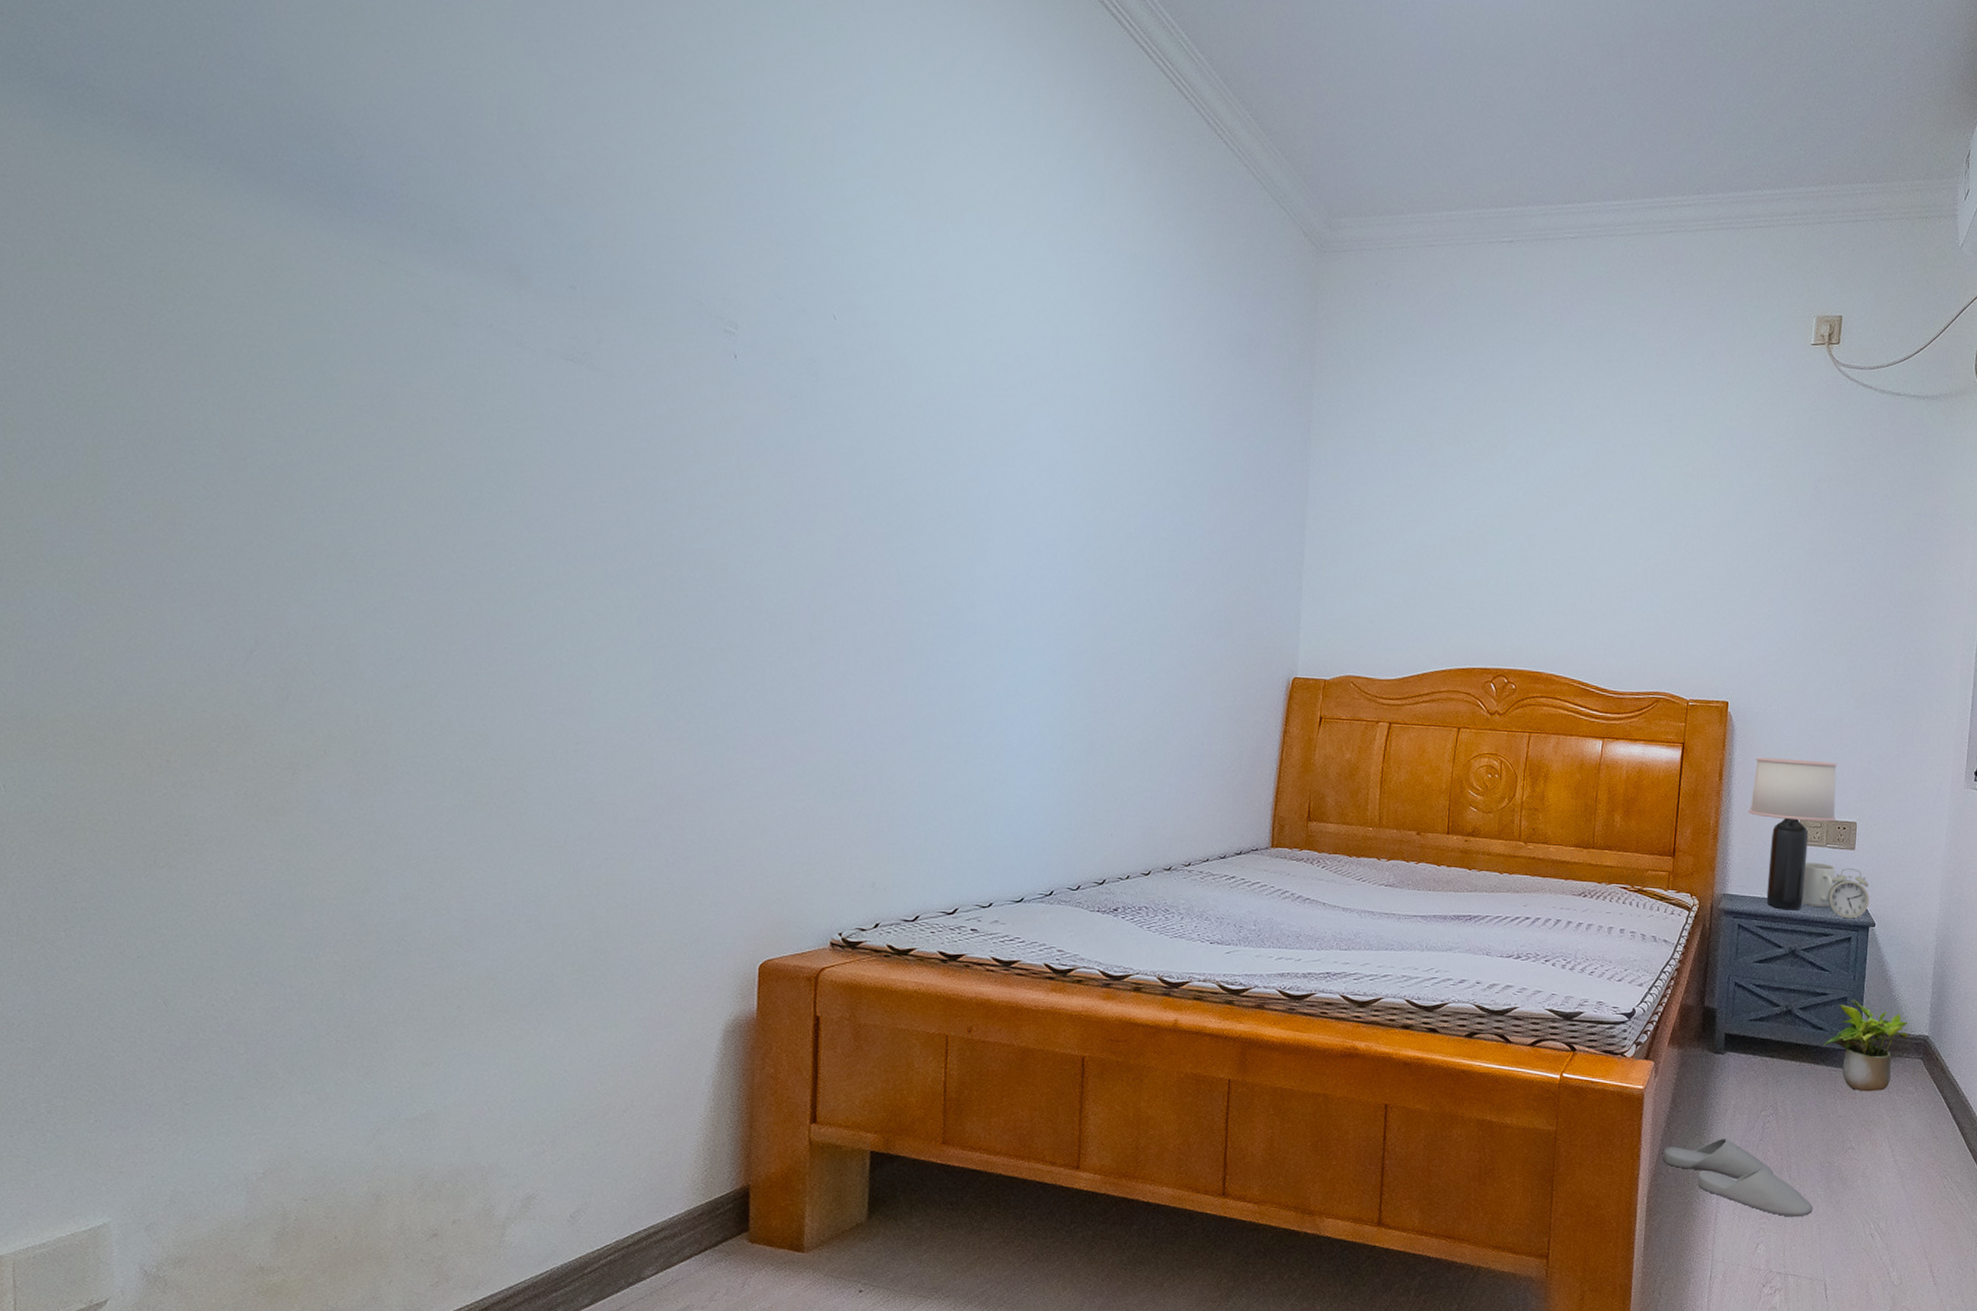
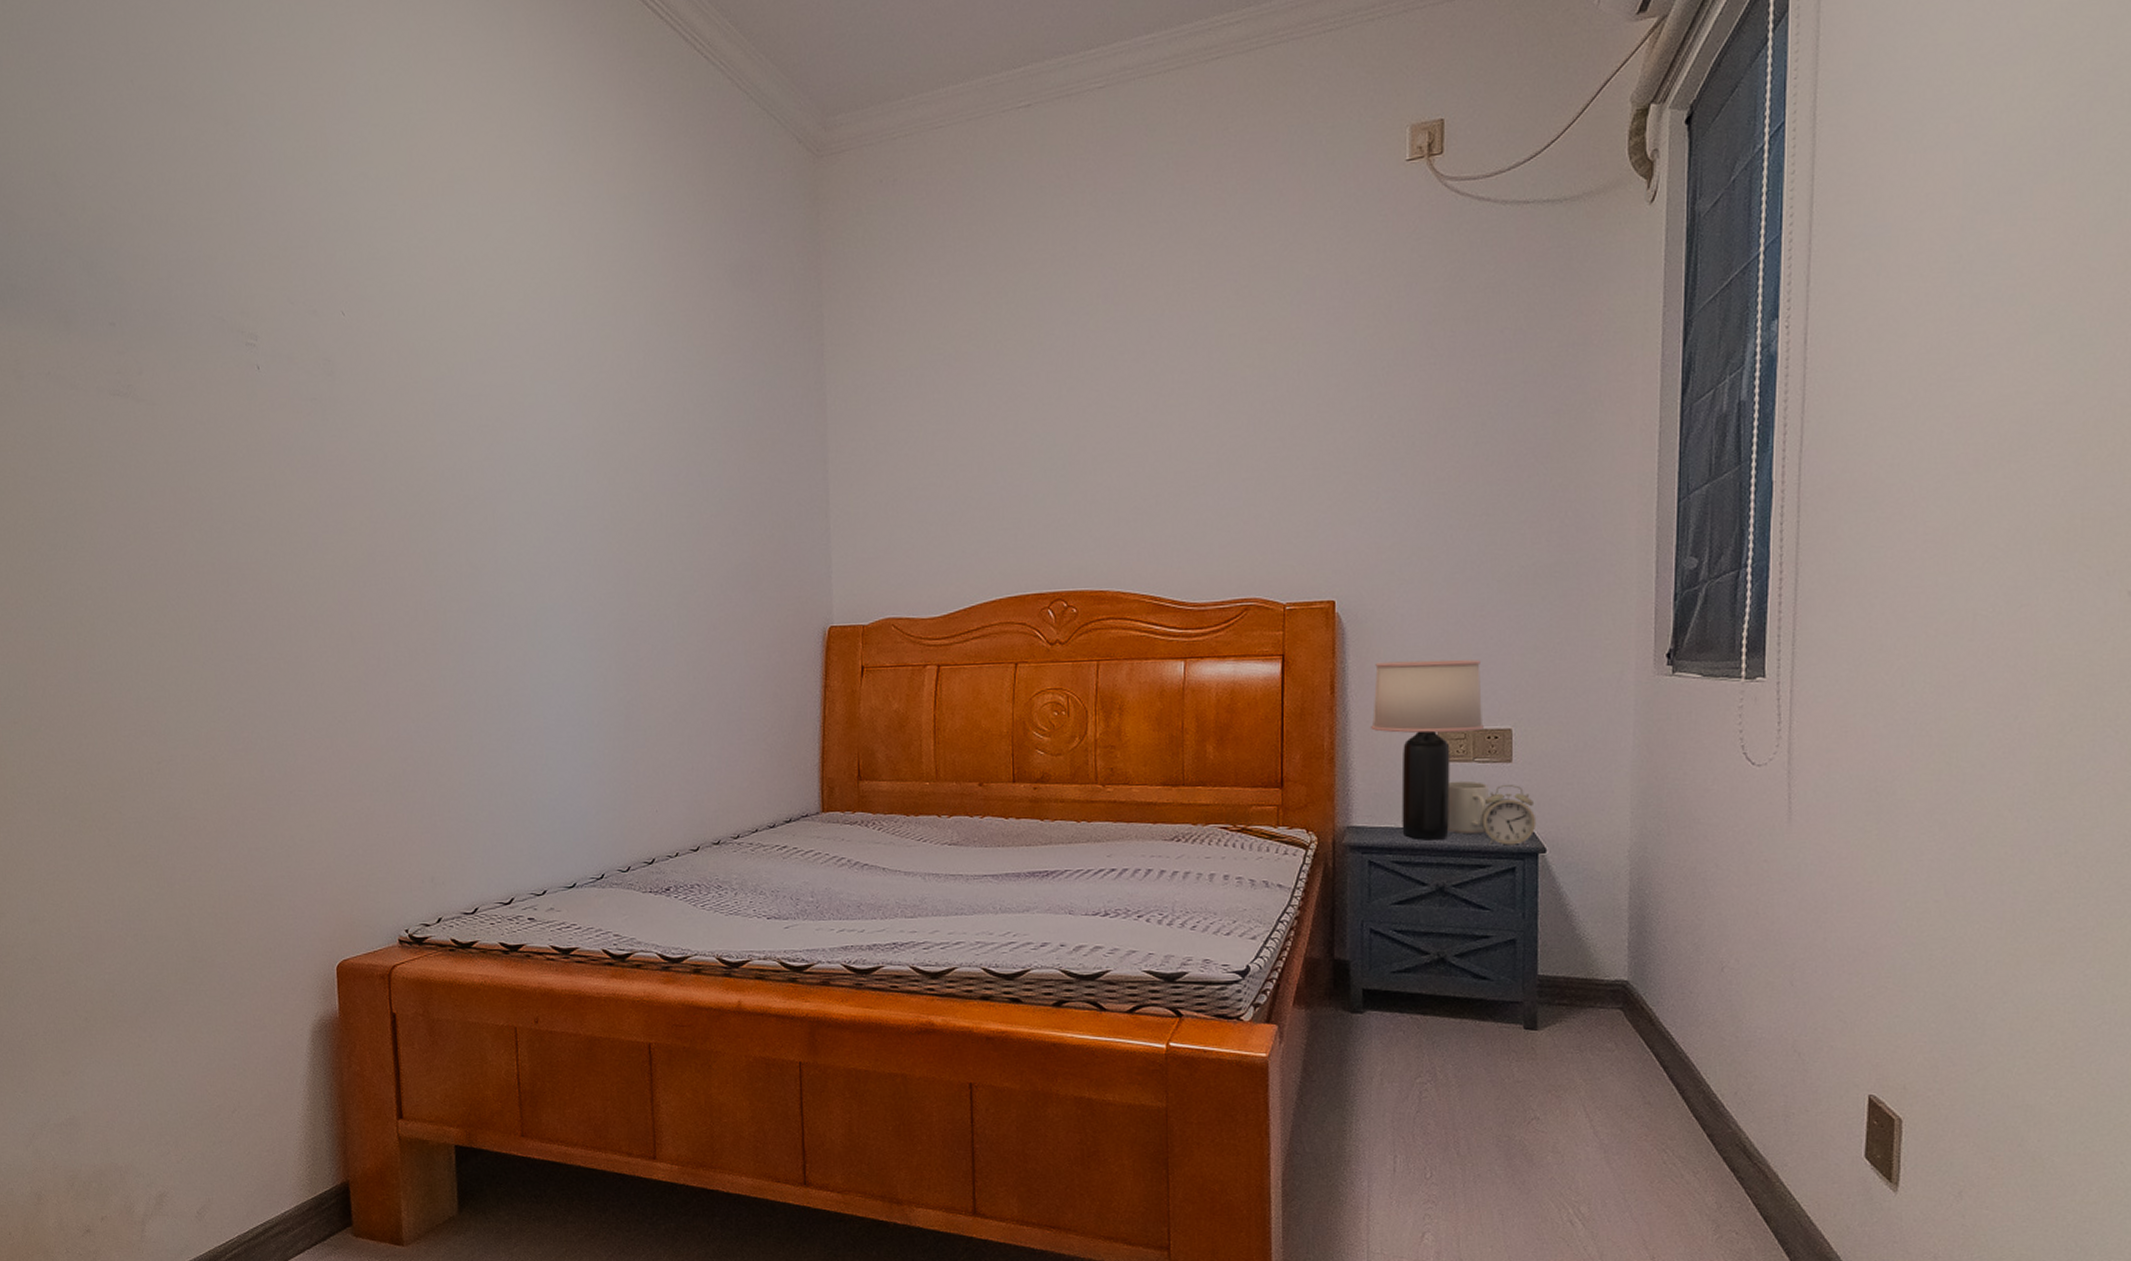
slippers: present [1663,1137,1813,1217] -> none [1297,1110,1491,1201]
potted plant: present [1823,999,1909,1092] -> none [1489,941,1600,1051]

